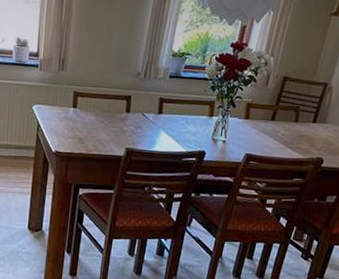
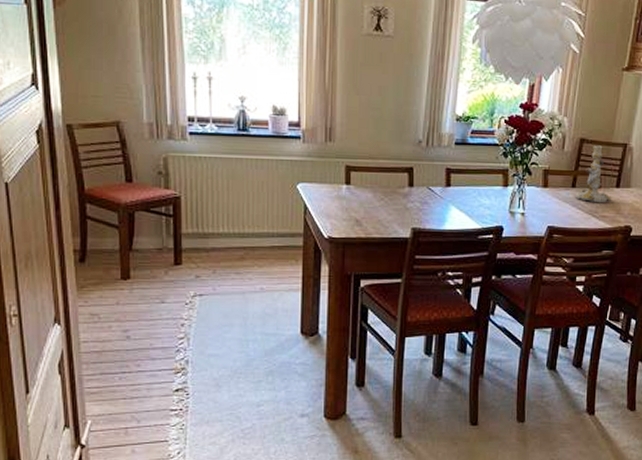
candlestick: none [274,83,308,135] -> present [576,145,612,202]

